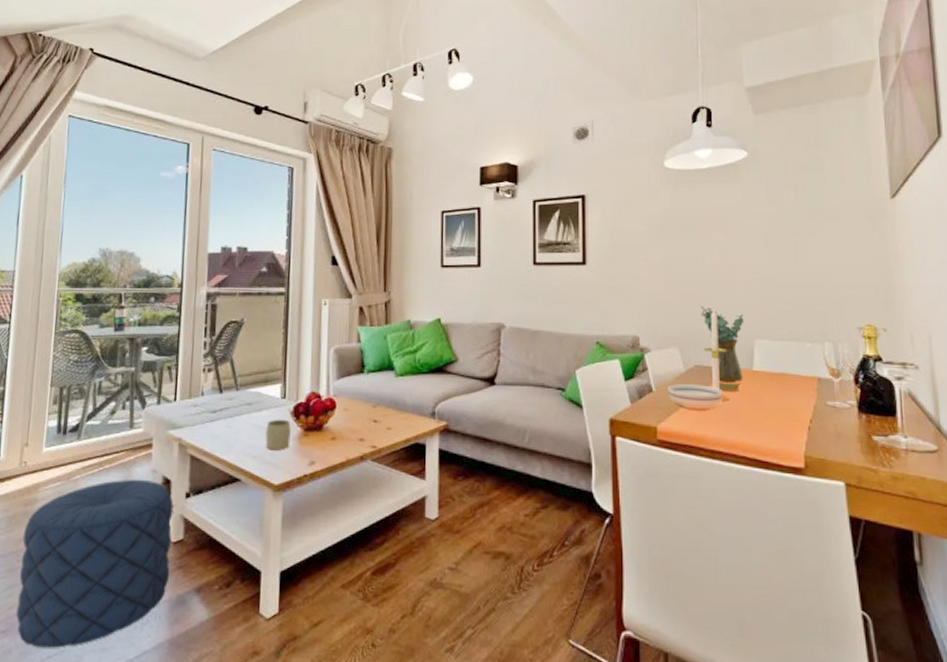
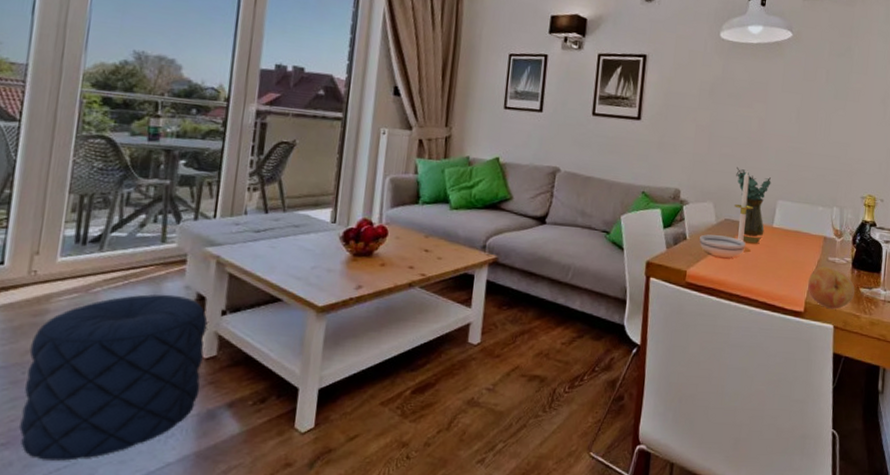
mug: present [265,419,291,450] -> none [311,242,340,273]
fruit: none [804,412,866,463] -> present [807,266,855,310]

